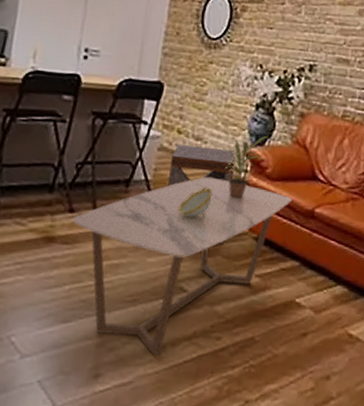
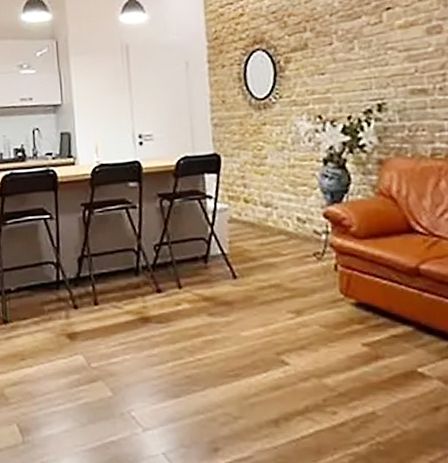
coffee table: present [72,177,293,357] -> none [161,244,389,432]
side table: present [168,145,235,245] -> none [243,212,319,313]
decorative bowl: present [177,187,213,217] -> none [261,254,296,287]
potted plant: present [224,135,269,199] -> none [301,190,348,263]

